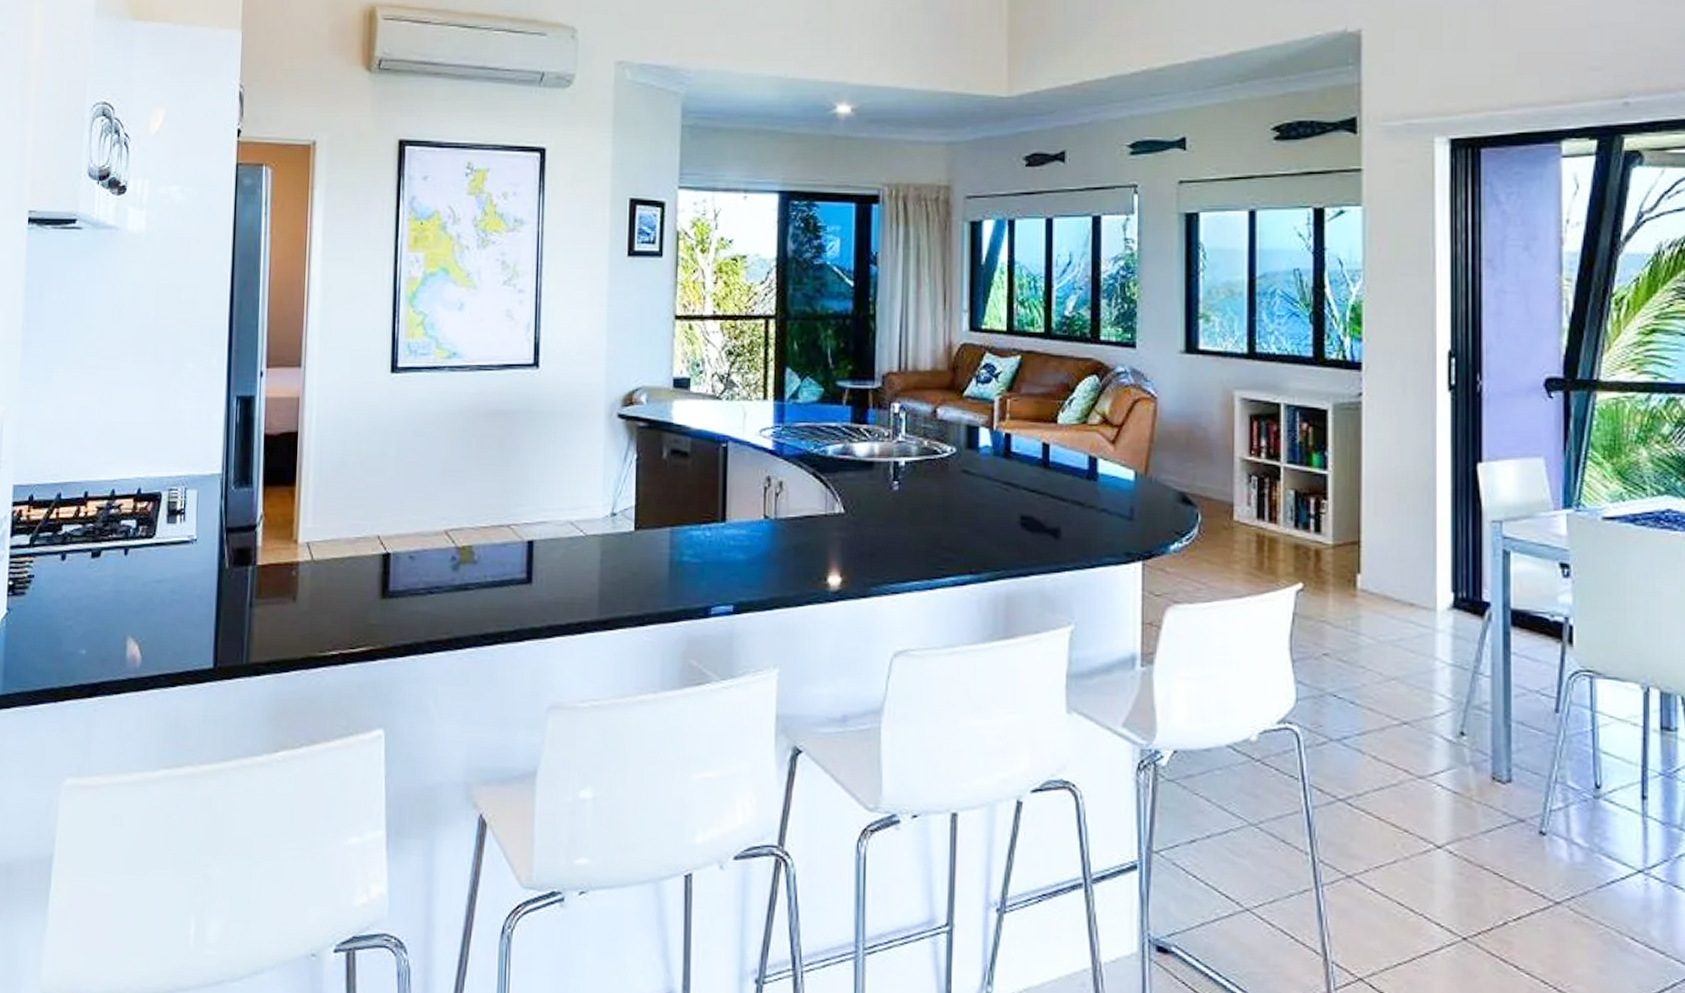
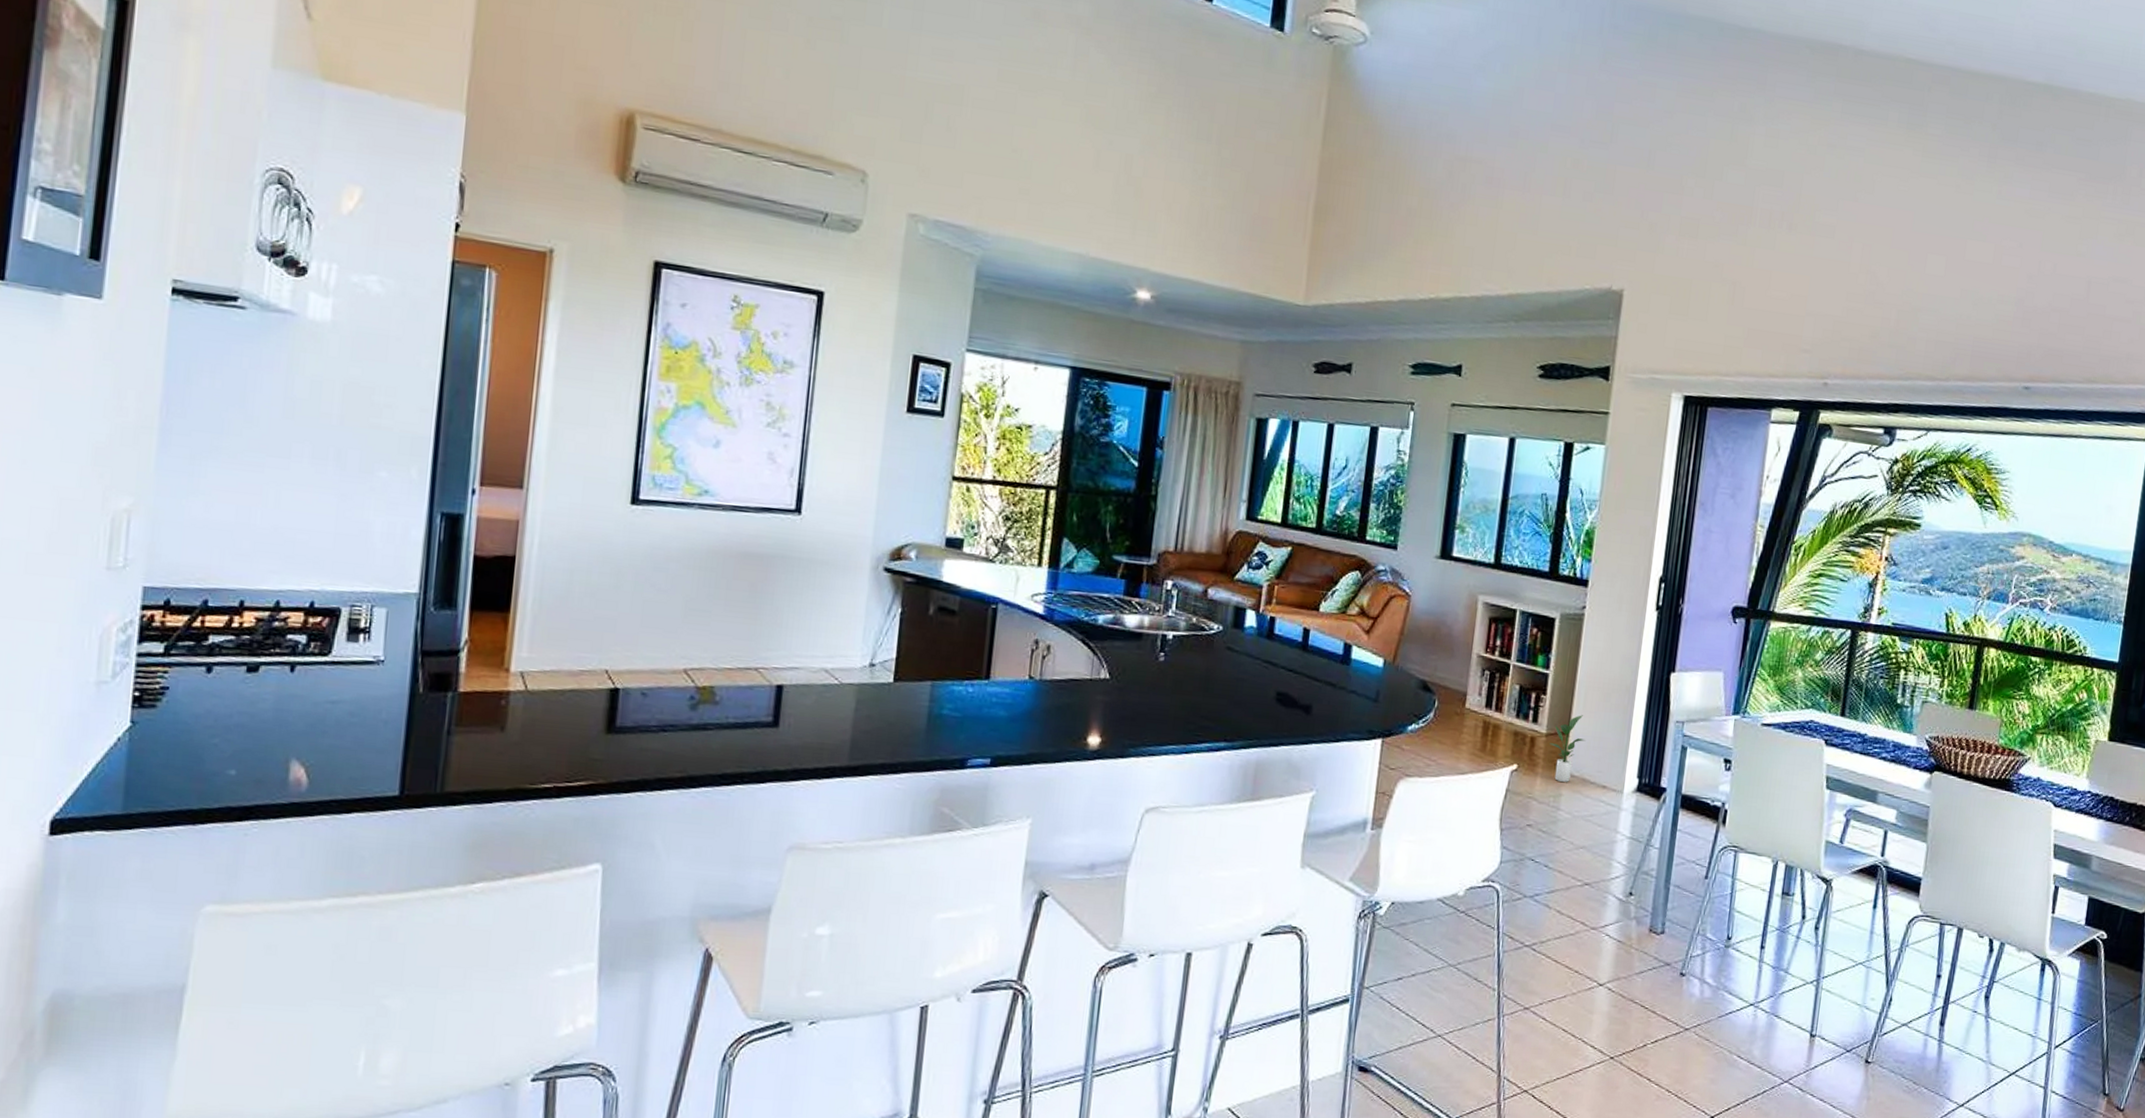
potted plant: none [1339,520,1382,601] -> present [1550,715,1586,782]

